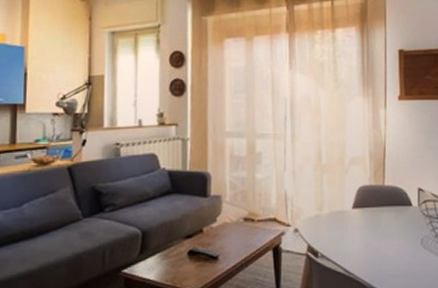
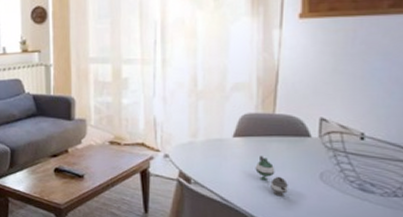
teapot: none [371,226,397,264] -> present [255,156,288,197]

